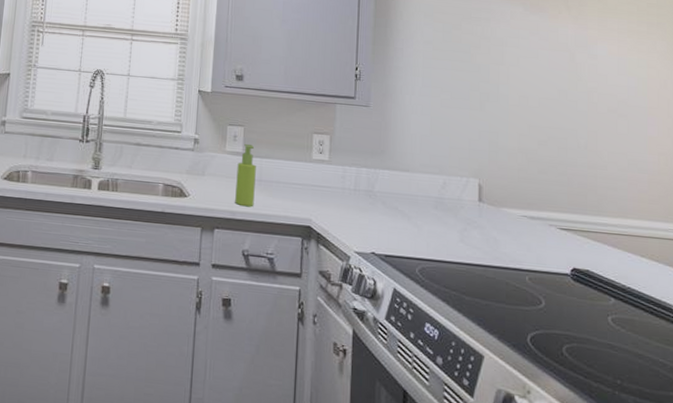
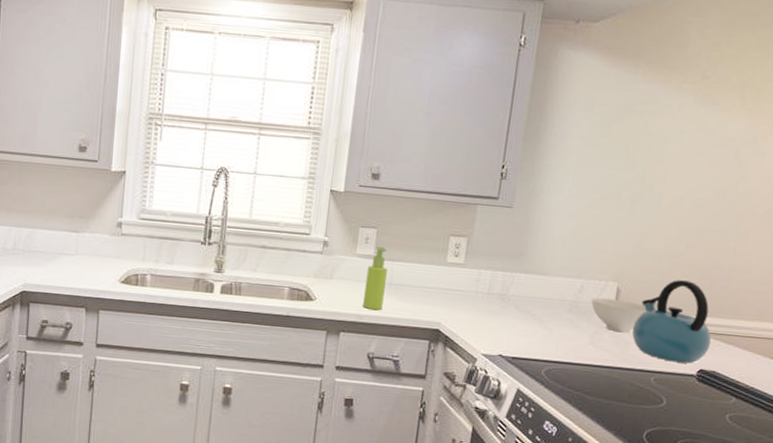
bowl: none [455,193,511,230] -> present [591,297,647,333]
kettle: none [499,176,580,262] -> present [632,280,711,364]

